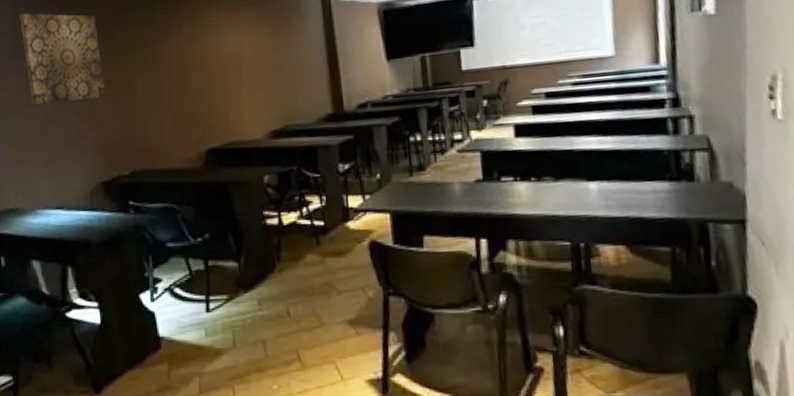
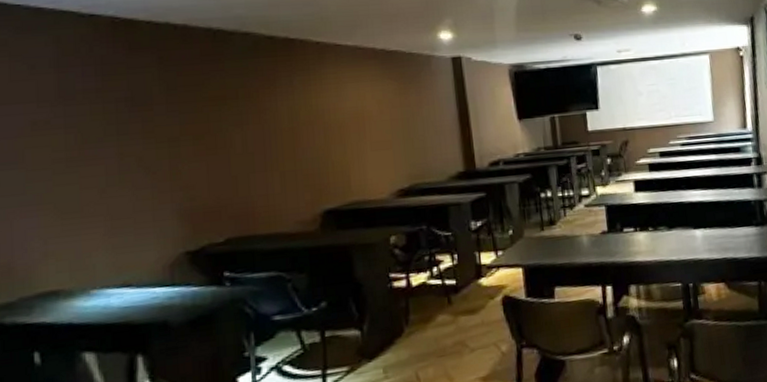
wall art: present [19,12,106,105] -> none [66,51,193,162]

